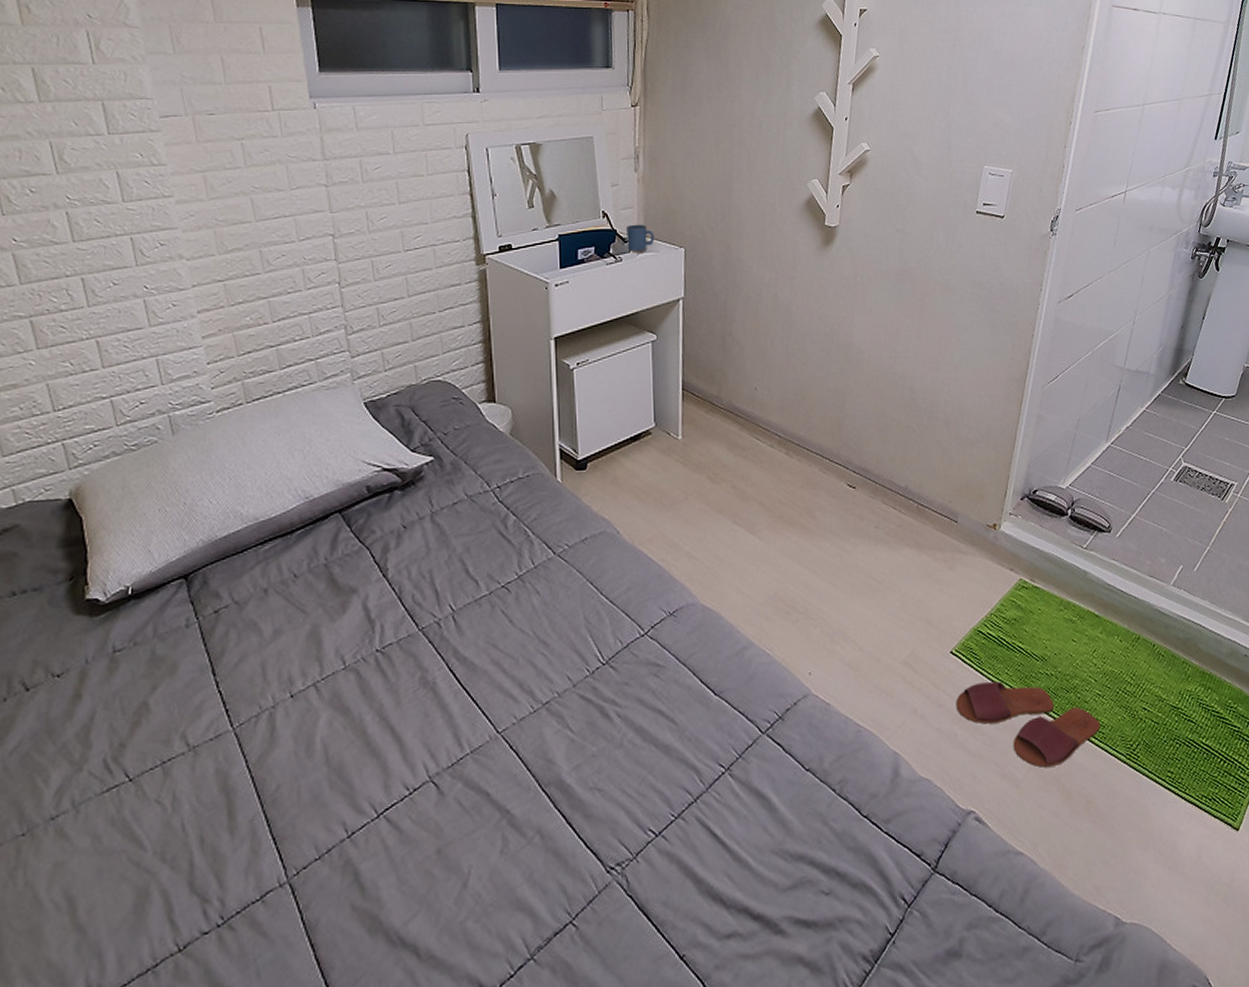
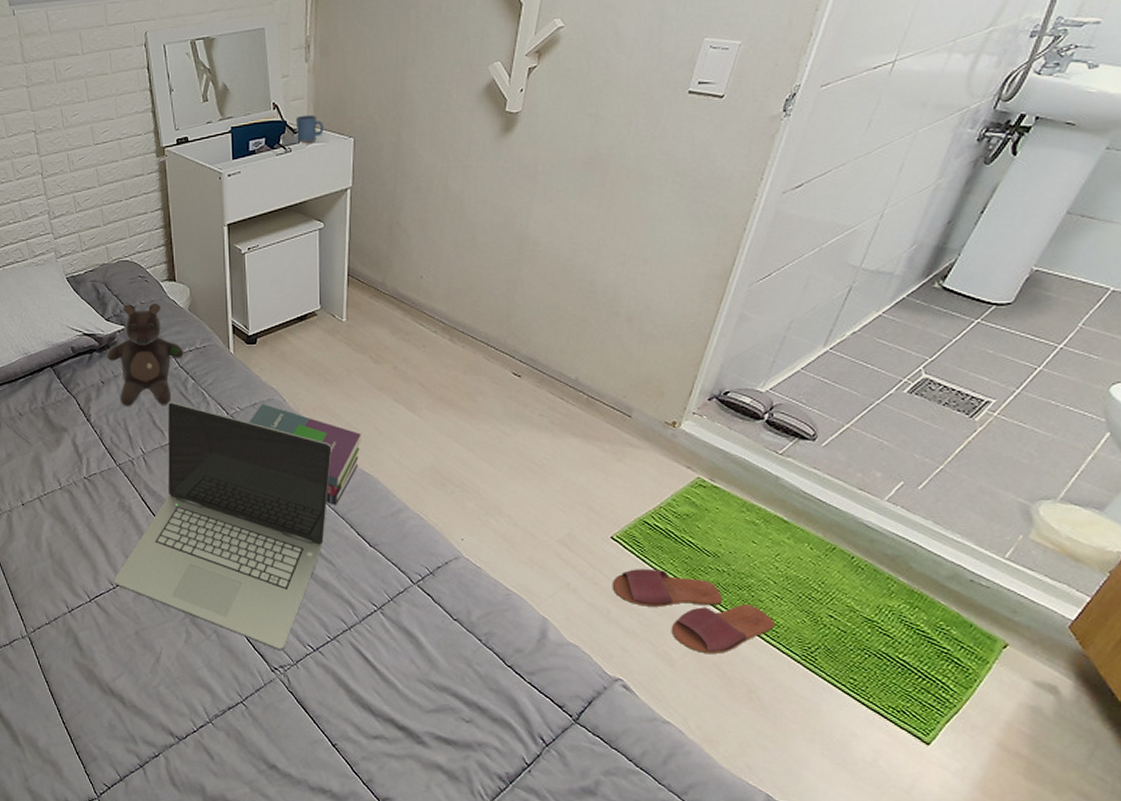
stuffed animal: none [411,429,504,555] -> present [107,304,184,407]
laptop: none [411,544,671,843] -> present [114,402,332,650]
books: none [578,538,702,650] -> present [249,404,361,505]

